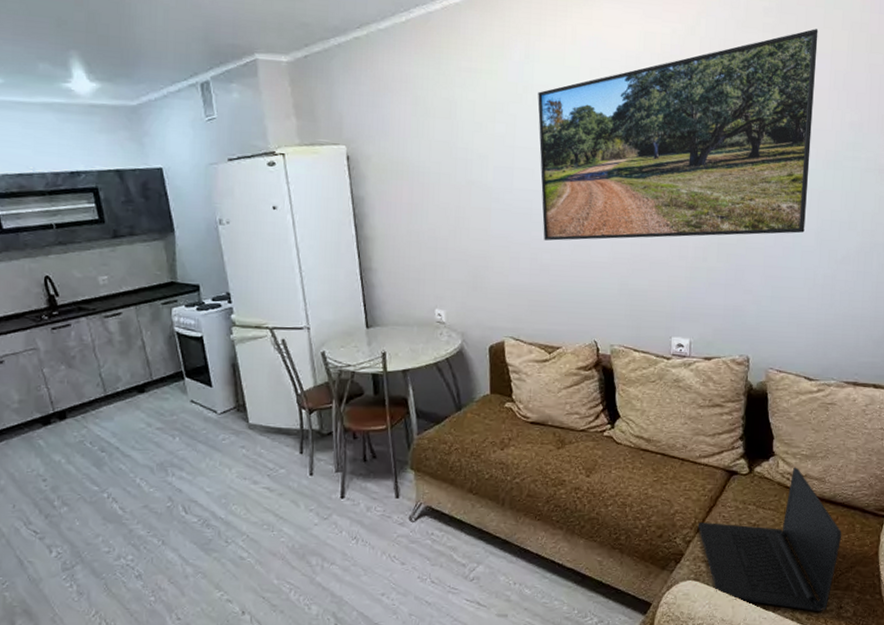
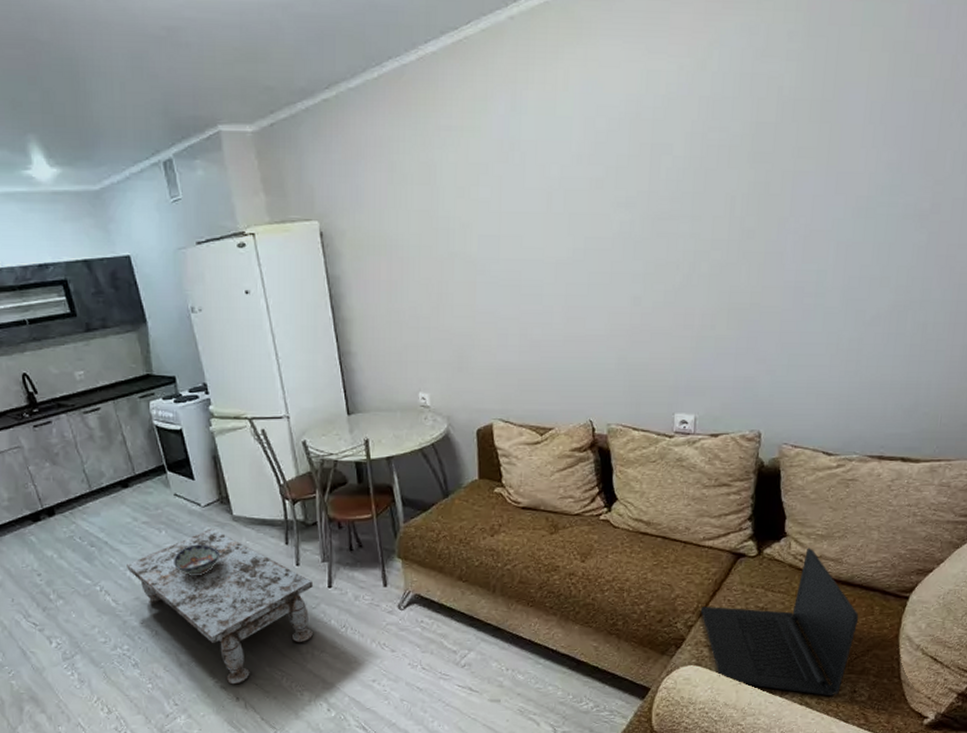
coffee table: none [137,436,327,598] -> present [127,528,314,685]
decorative bowl: none [186,452,234,484] -> present [174,544,221,576]
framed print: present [537,29,818,241] -> none [526,52,853,314]

